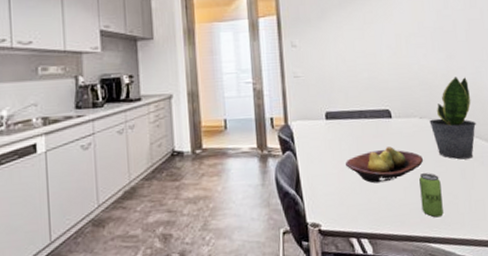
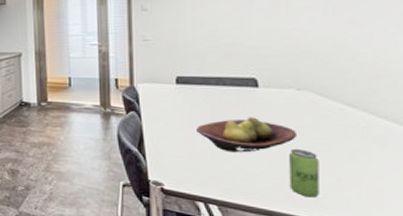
potted plant: present [429,76,477,160] -> none [310,45,382,140]

